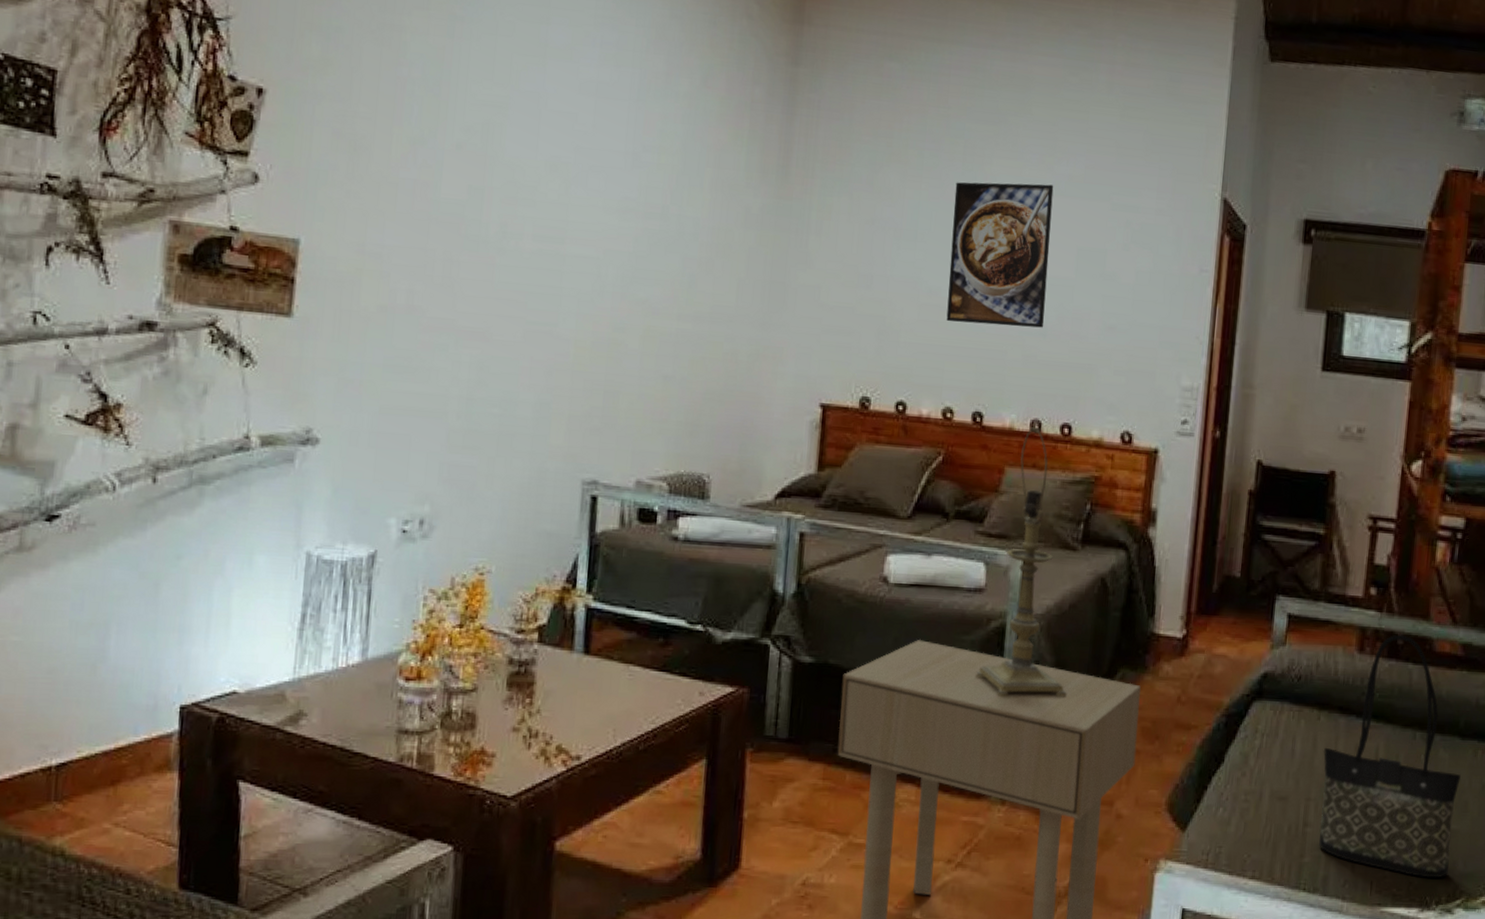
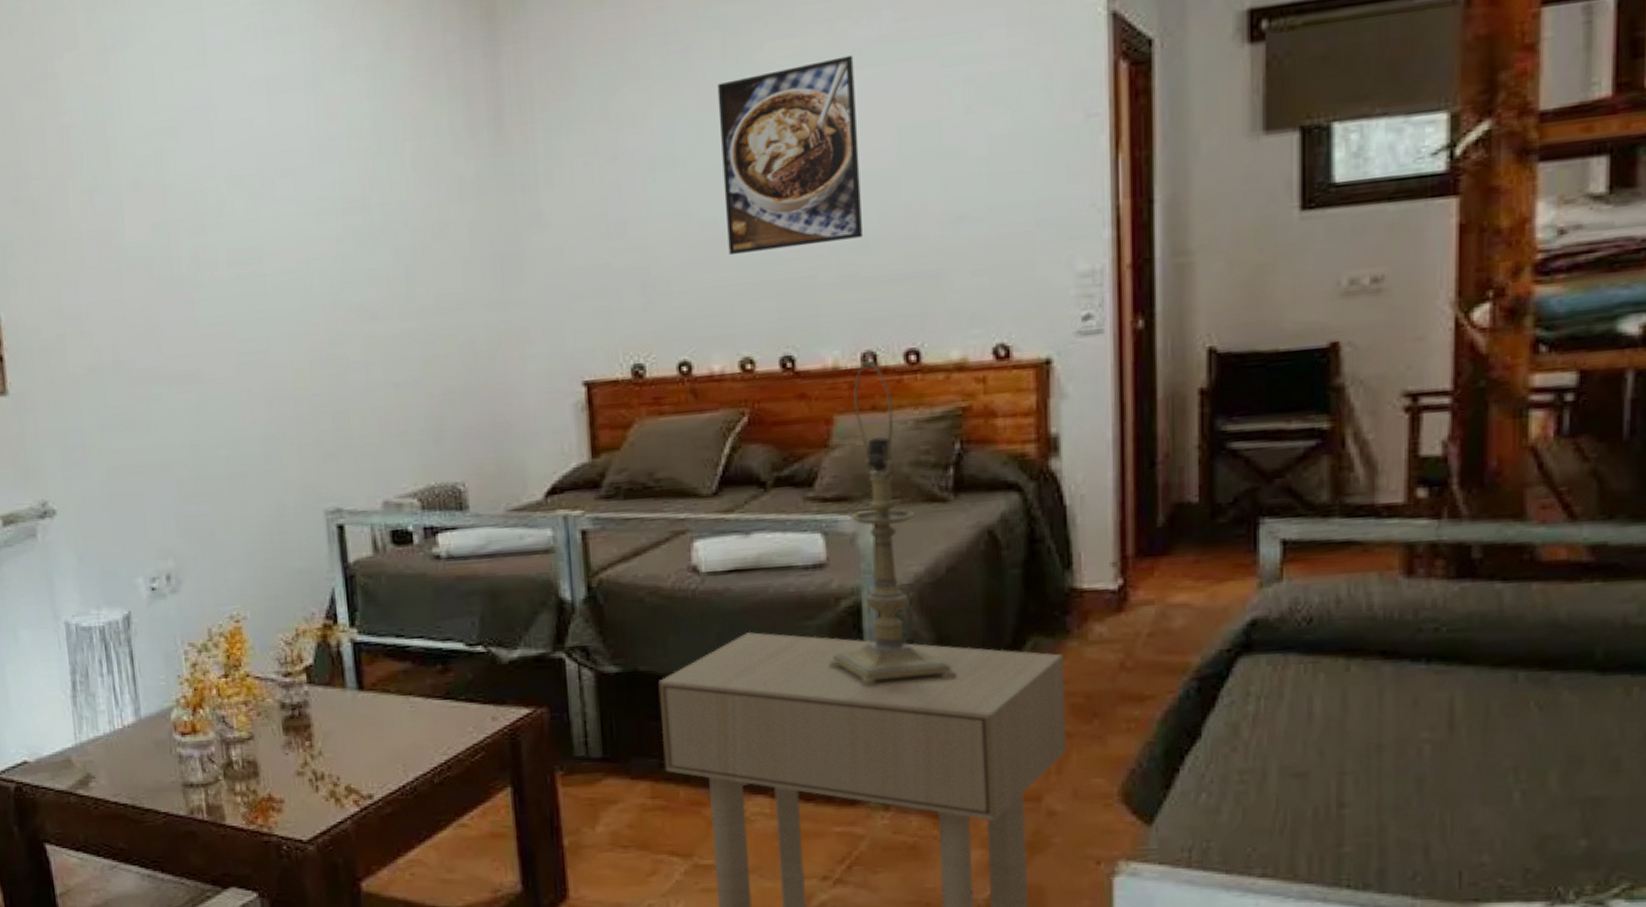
tote bag: present [1319,634,1461,878] -> none [1359,544,1604,863]

